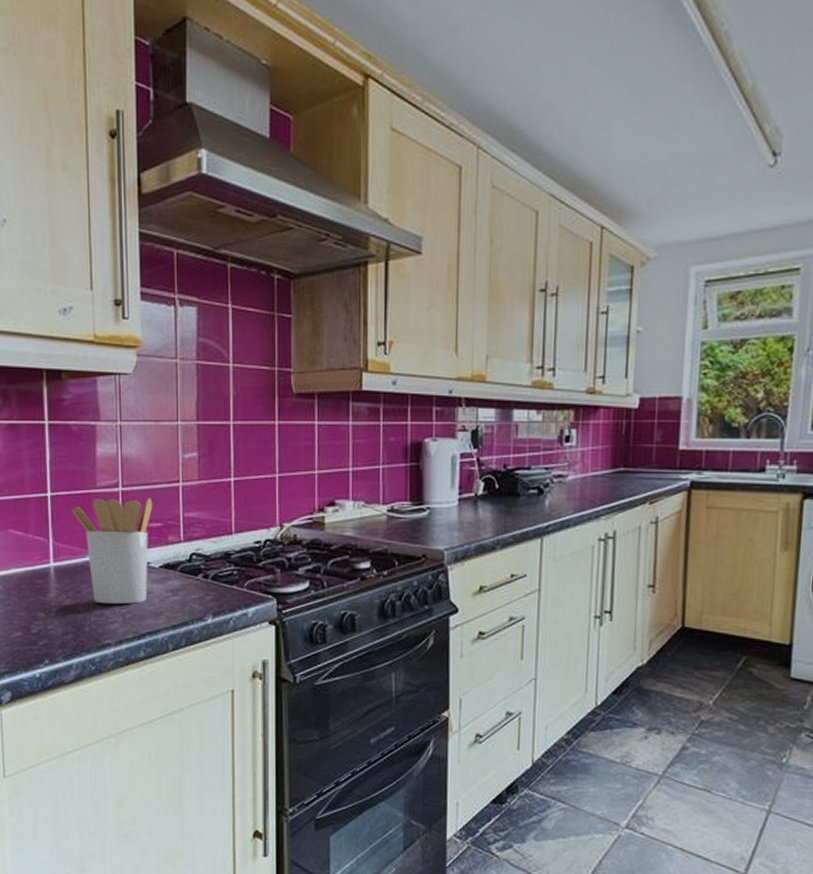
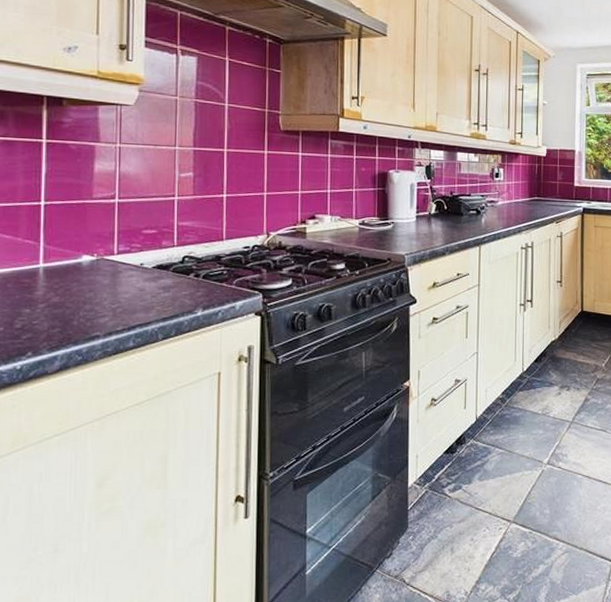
utensil holder: present [72,497,153,605] -> none [65,207,149,301]

